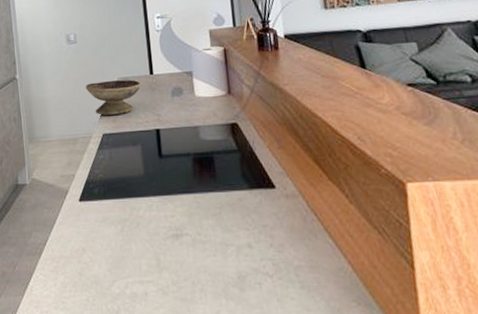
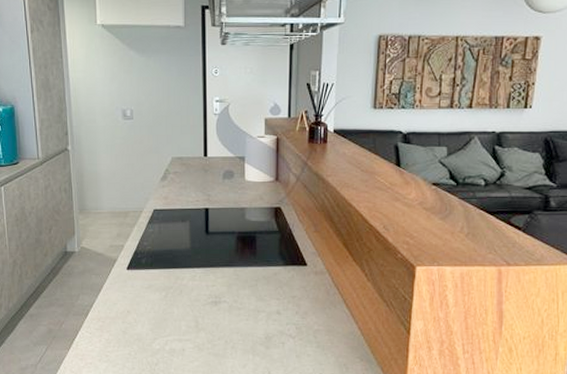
decorative bowl: present [85,79,142,115] -> none [139,159,195,192]

